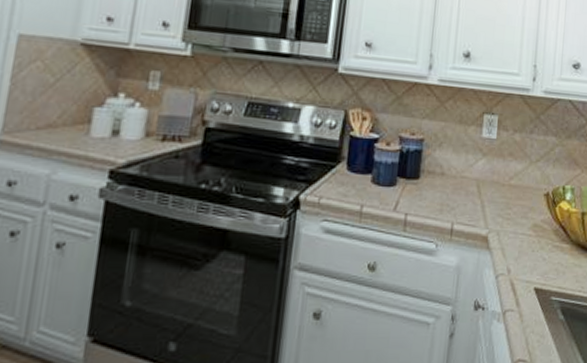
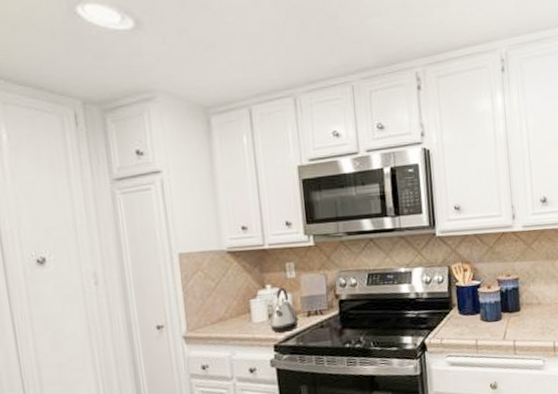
kettle: none [110,99,151,156] -> present [269,287,300,333]

